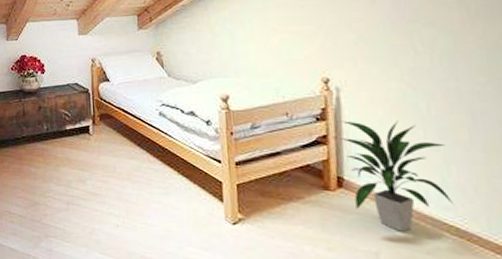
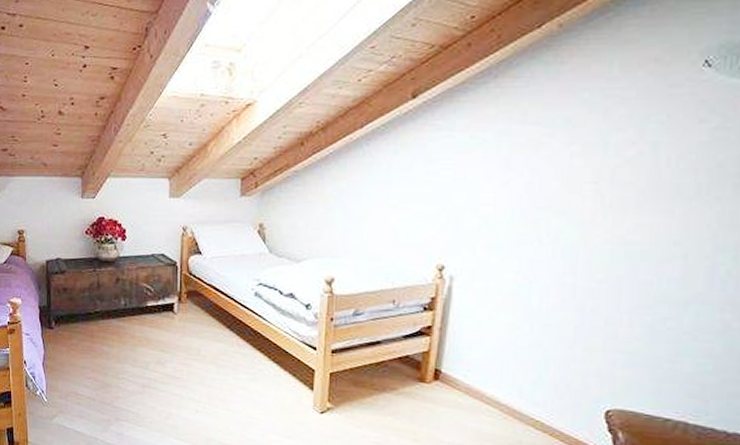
indoor plant: present [340,121,455,232] -> none [445,311,549,425]

